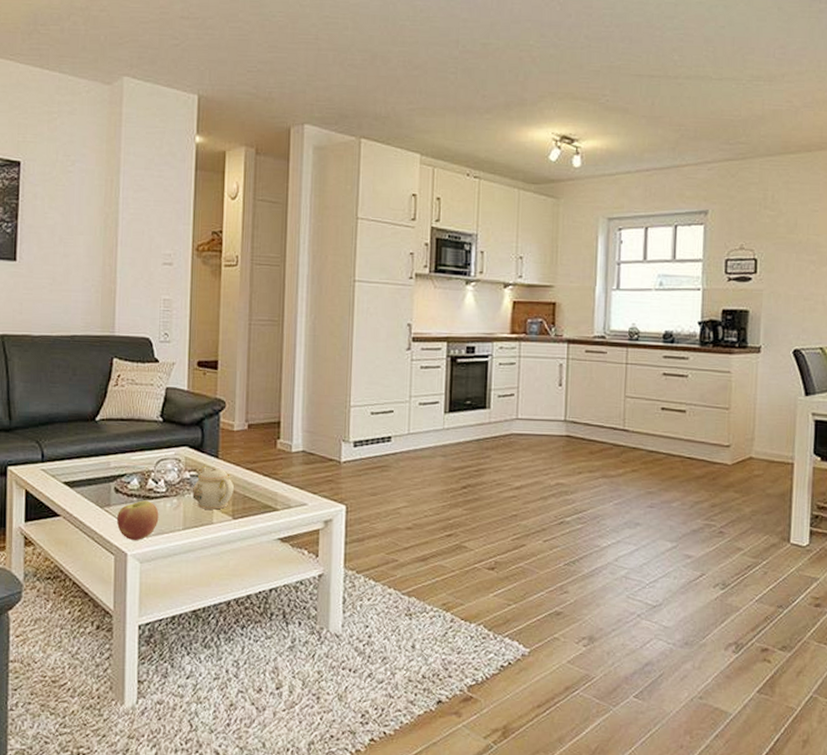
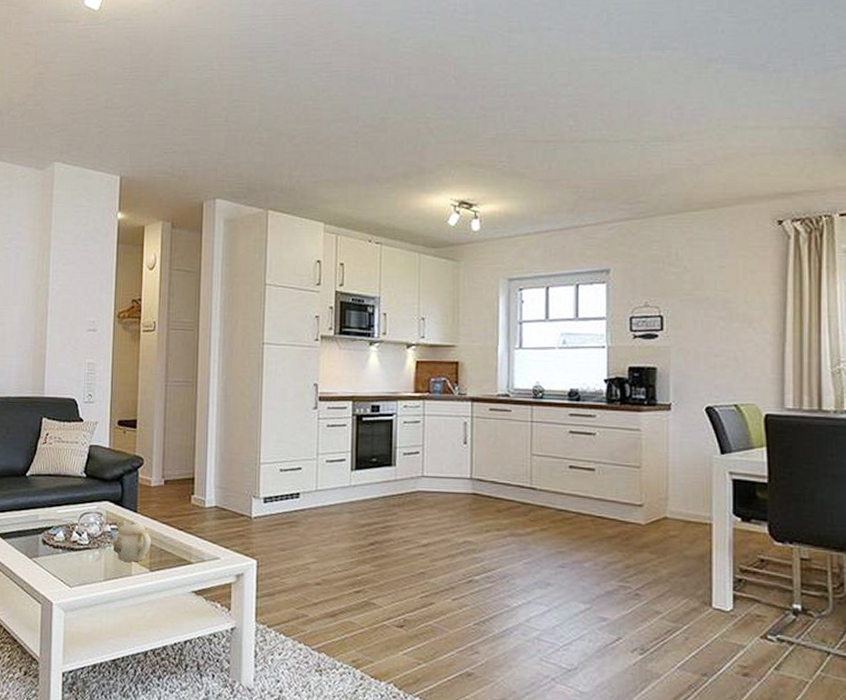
apple: present [116,500,159,540] -> none [43,552,82,590]

